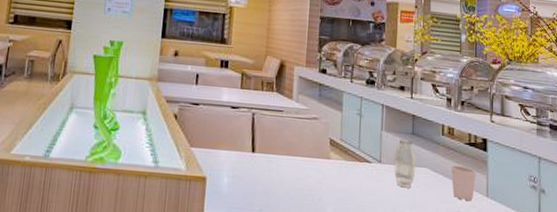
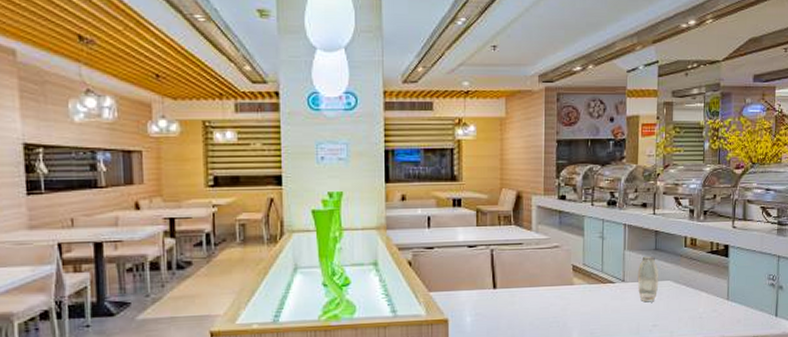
cup: present [450,165,476,201] -> none [693,274,718,307]

